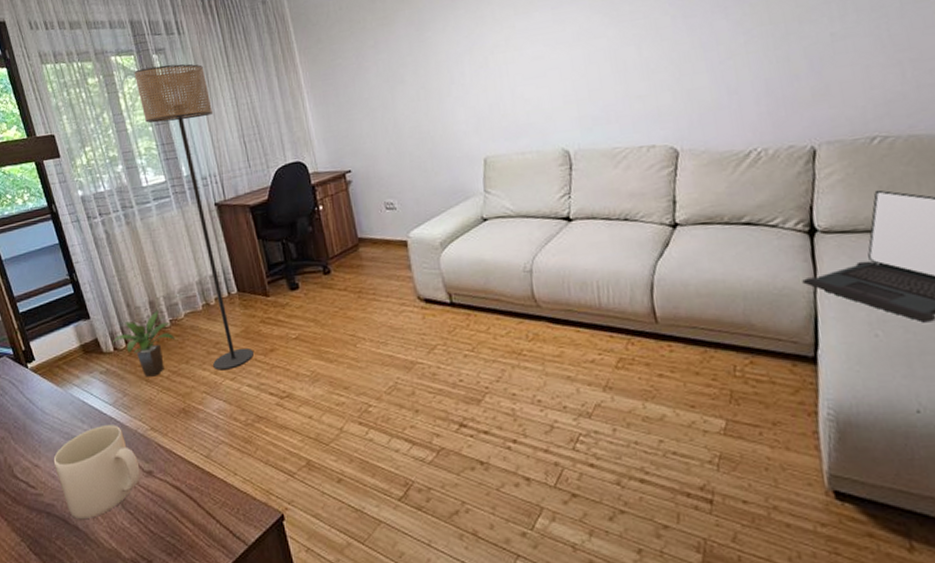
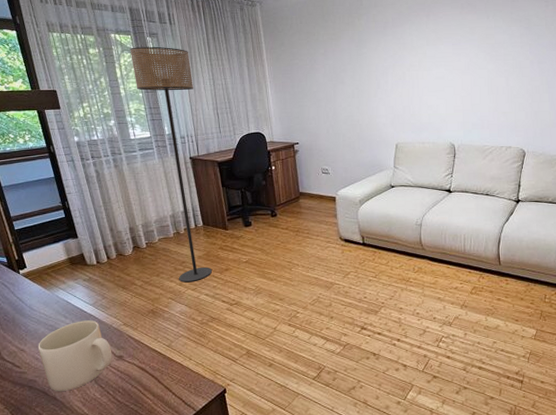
potted plant: present [111,310,176,377] -> none [94,235,150,285]

